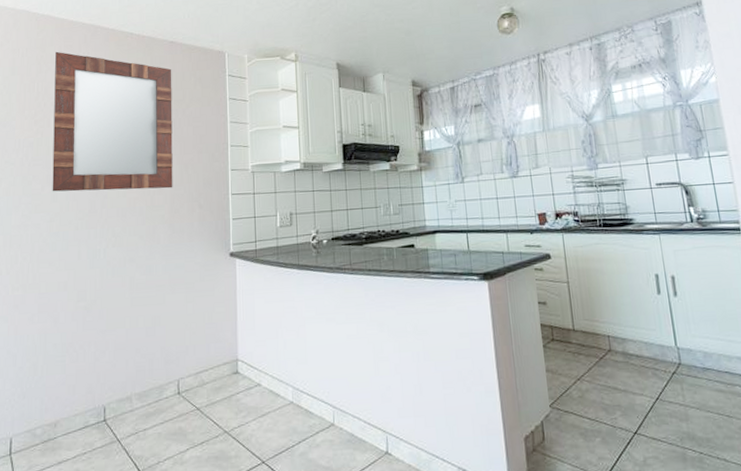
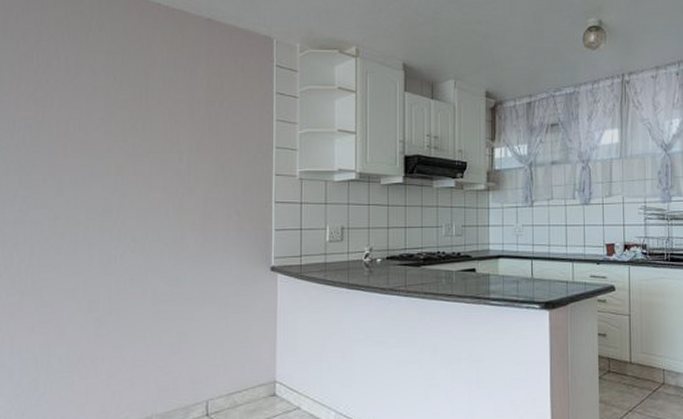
home mirror: present [52,51,173,192] -> none [56,16,208,191]

